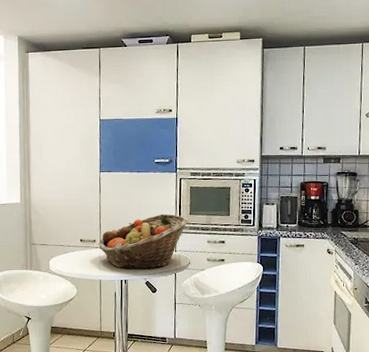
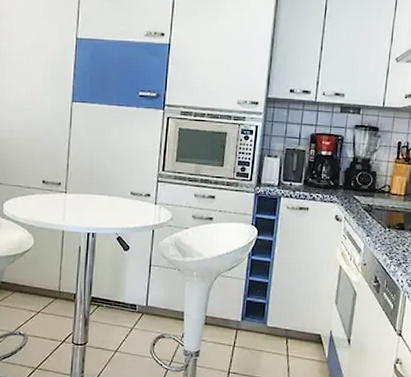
fruit basket: present [98,213,189,270] -> none [64,158,174,223]

